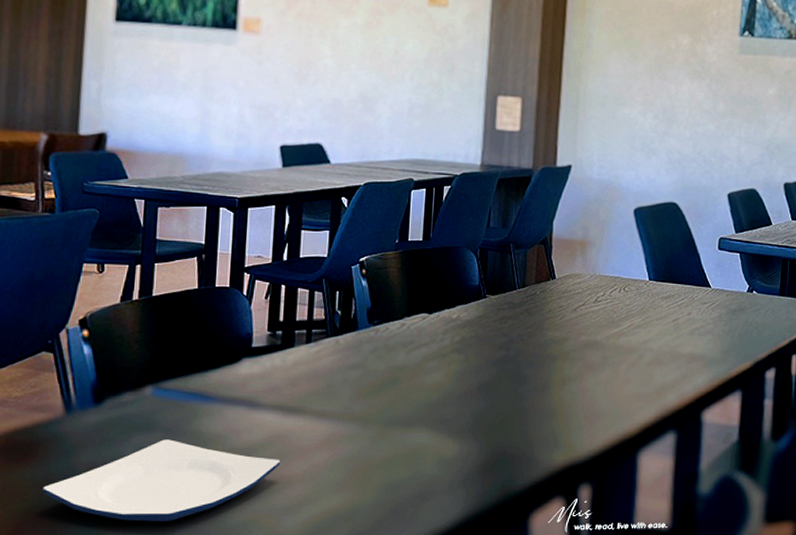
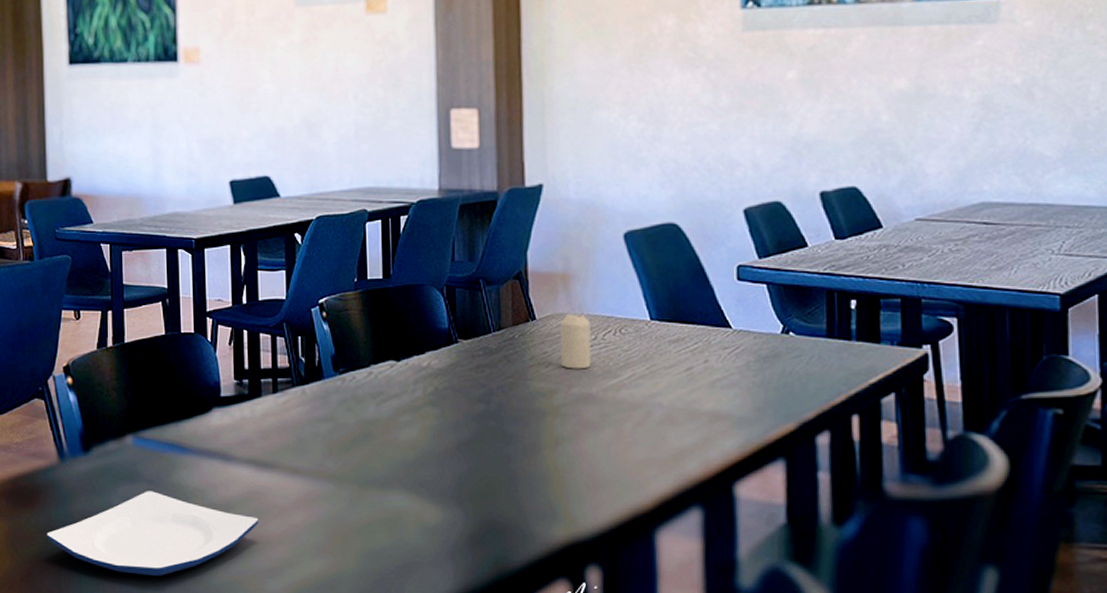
candle: none [573,275,601,321] -> present [560,315,592,369]

